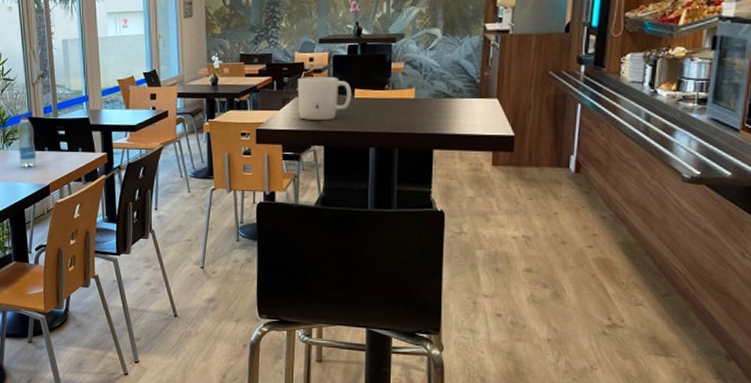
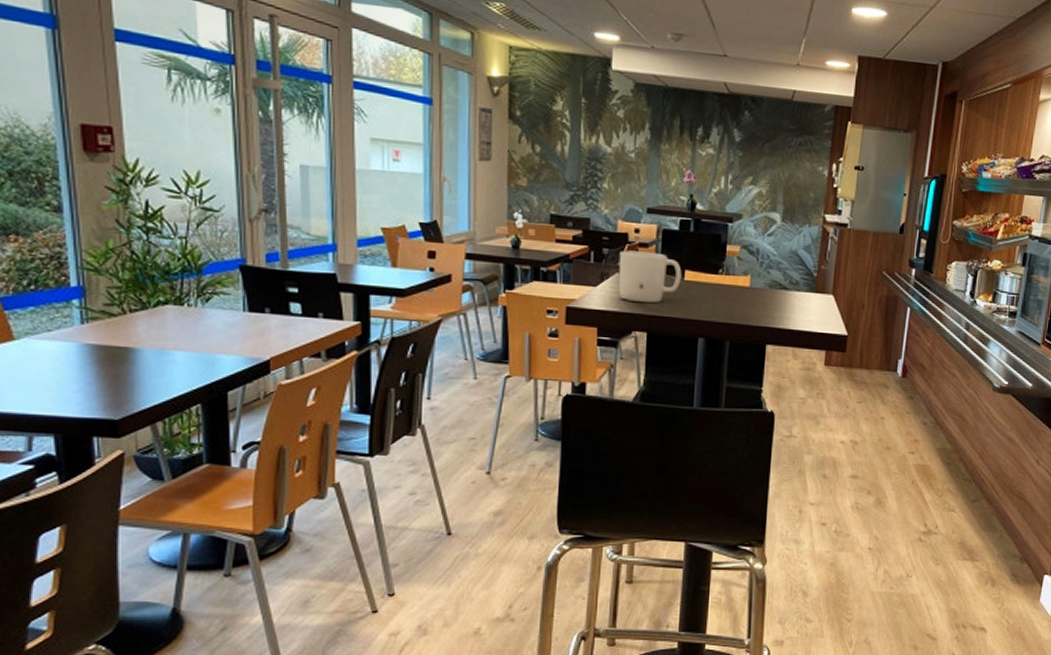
bottle: present [17,113,36,168] -> none [221,258,250,335]

